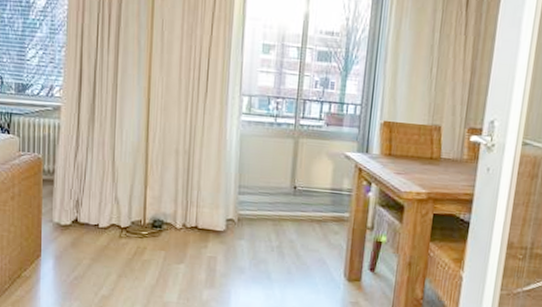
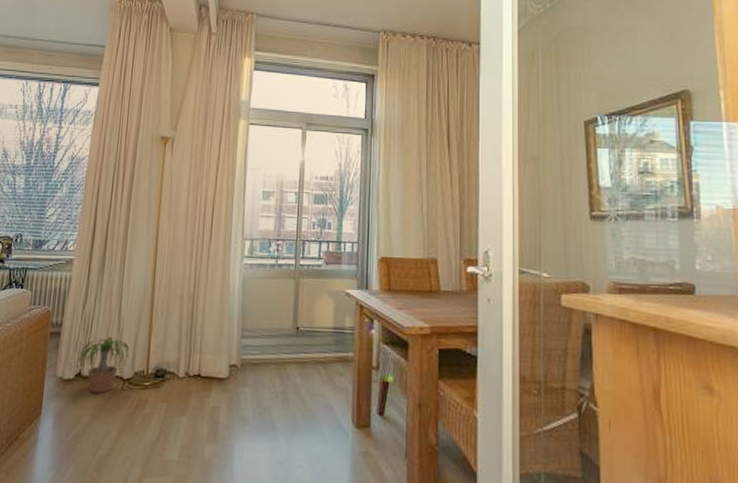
potted plant: none [71,185,128,240] -> present [75,336,131,393]

